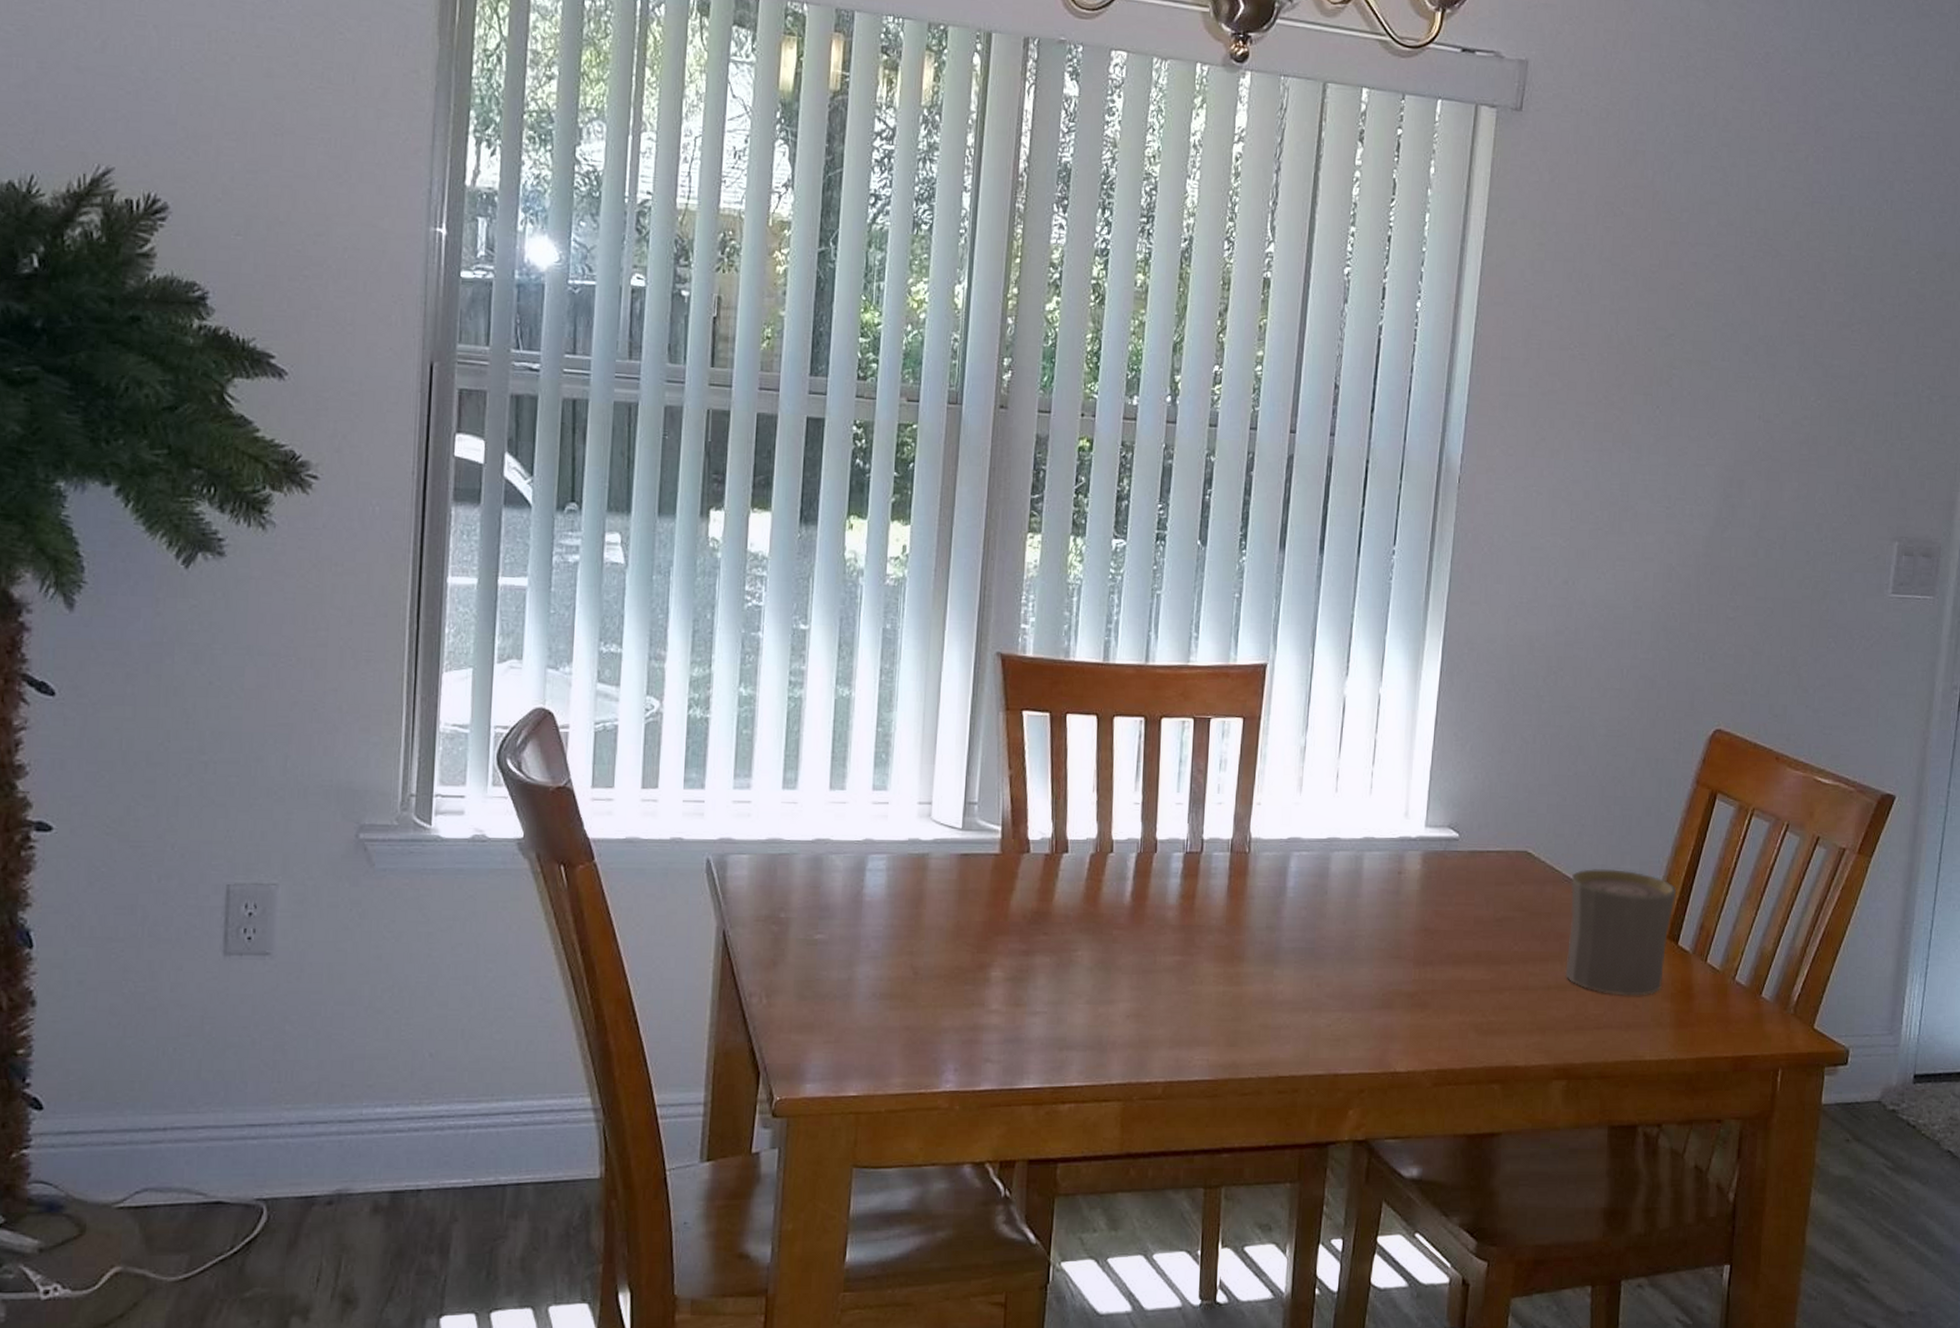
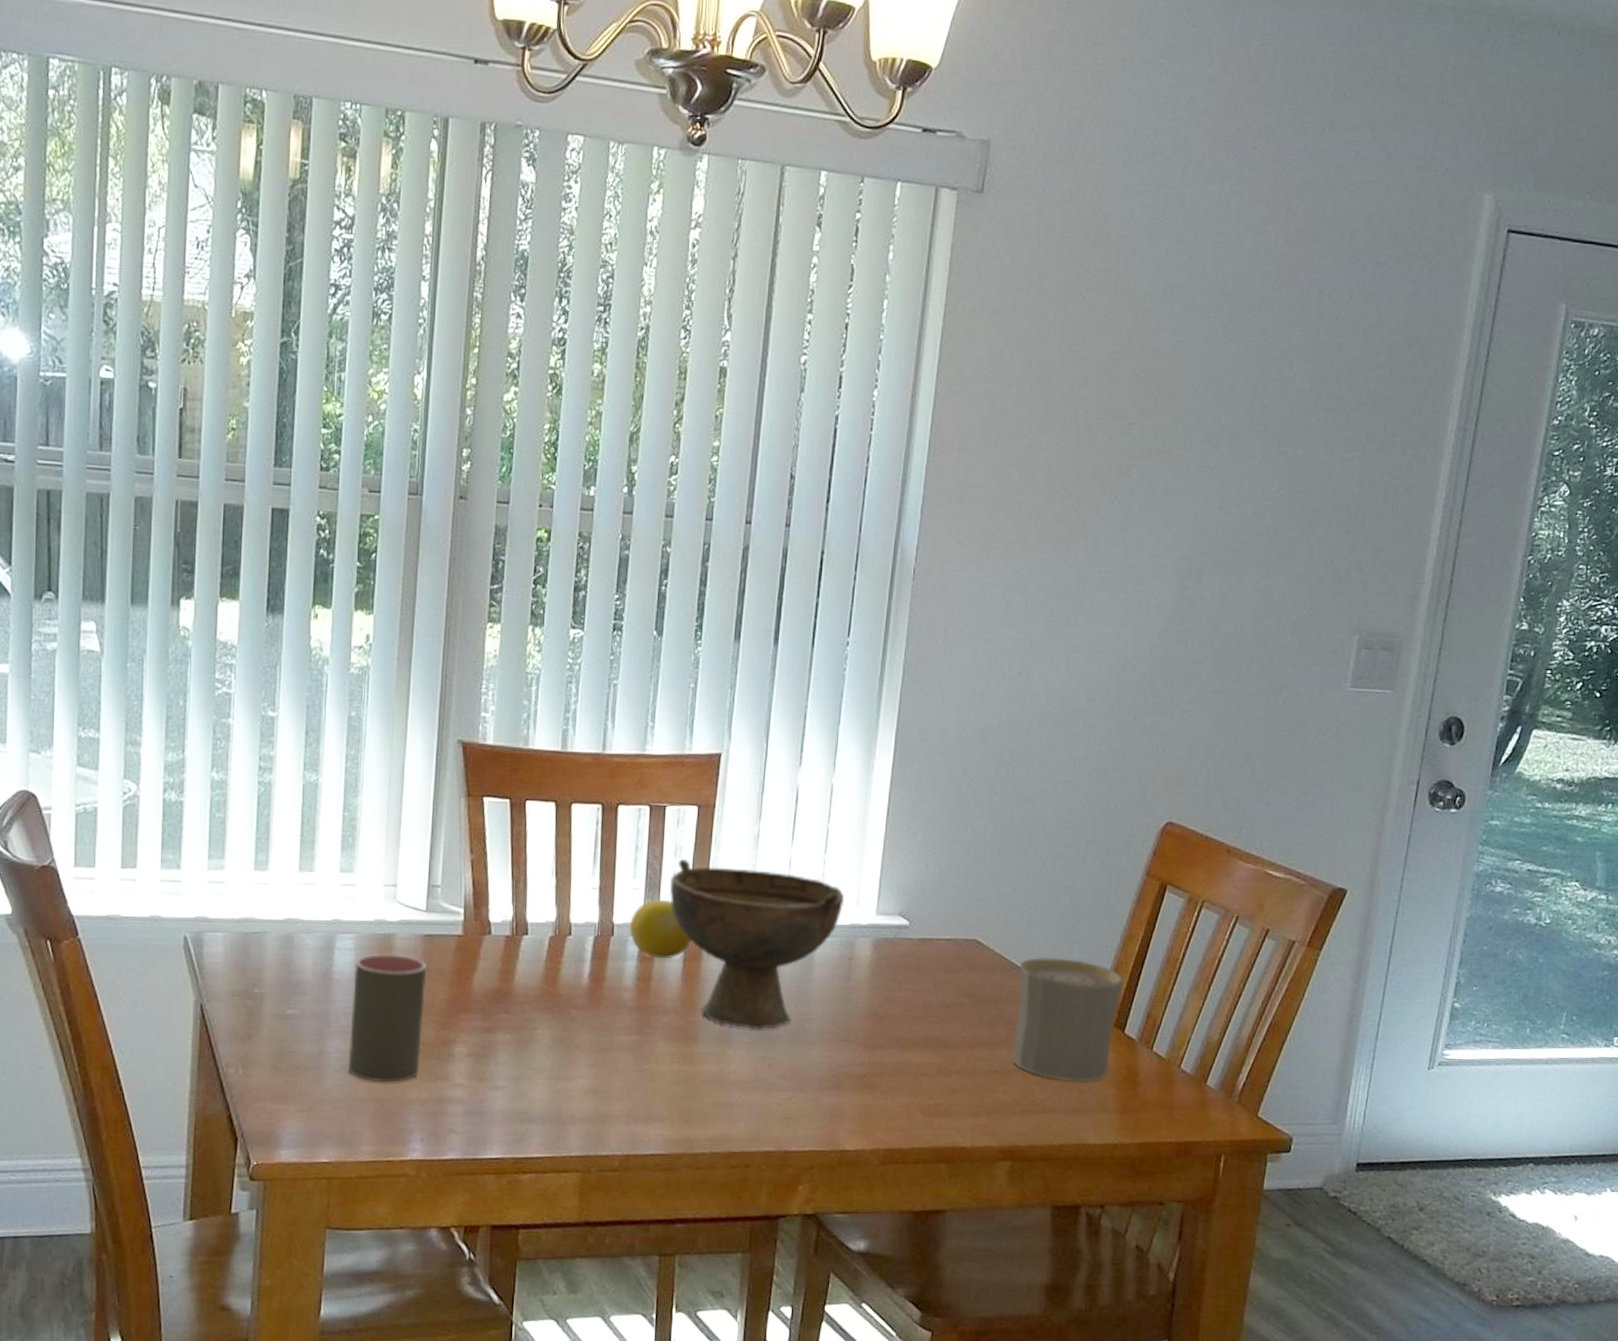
cup: none [879,875,962,1010] -> present [348,954,426,1083]
fruit: none [1173,814,1237,876] -> present [630,899,691,959]
bowl: none [1214,771,1393,949] -> present [669,858,845,1030]

